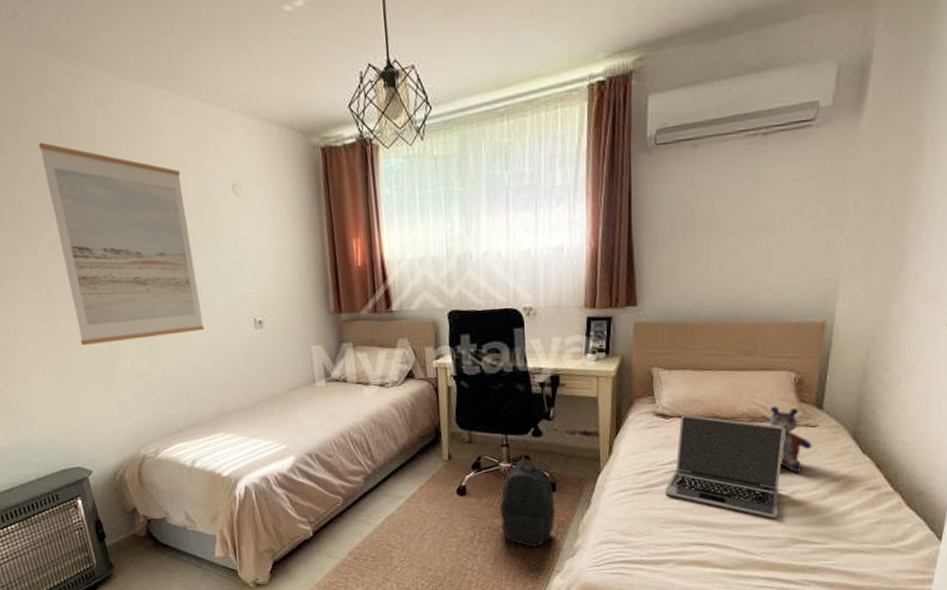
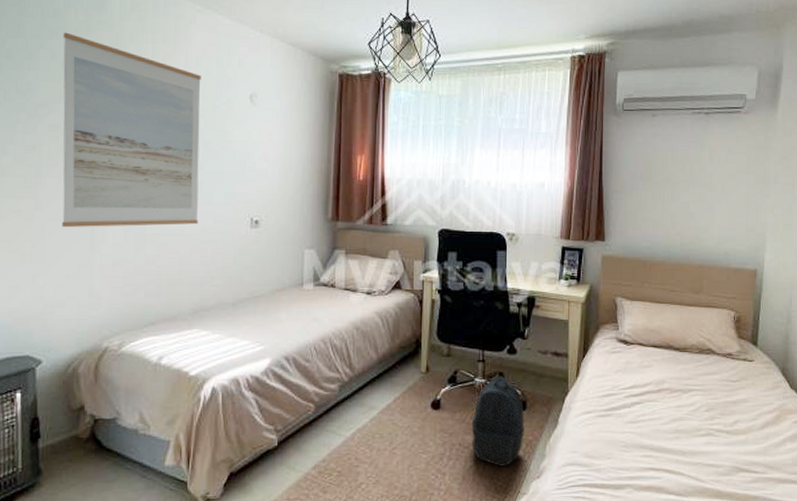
laptop: present [664,414,786,518] -> none [625,342,728,446]
stuffed bear: present [769,406,813,473] -> none [714,340,750,404]

